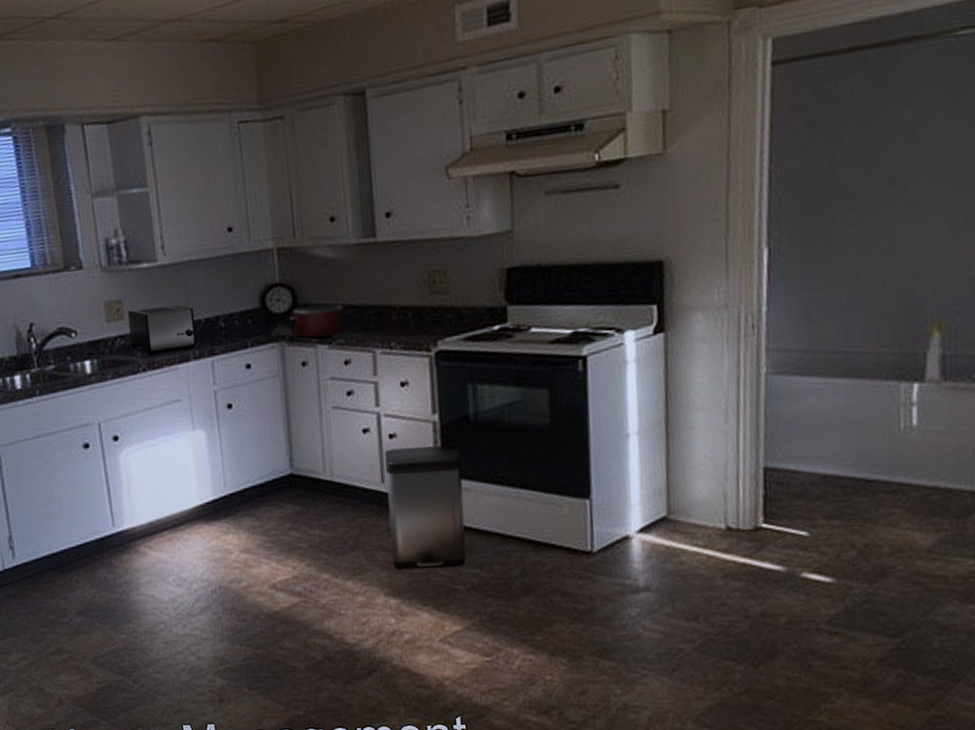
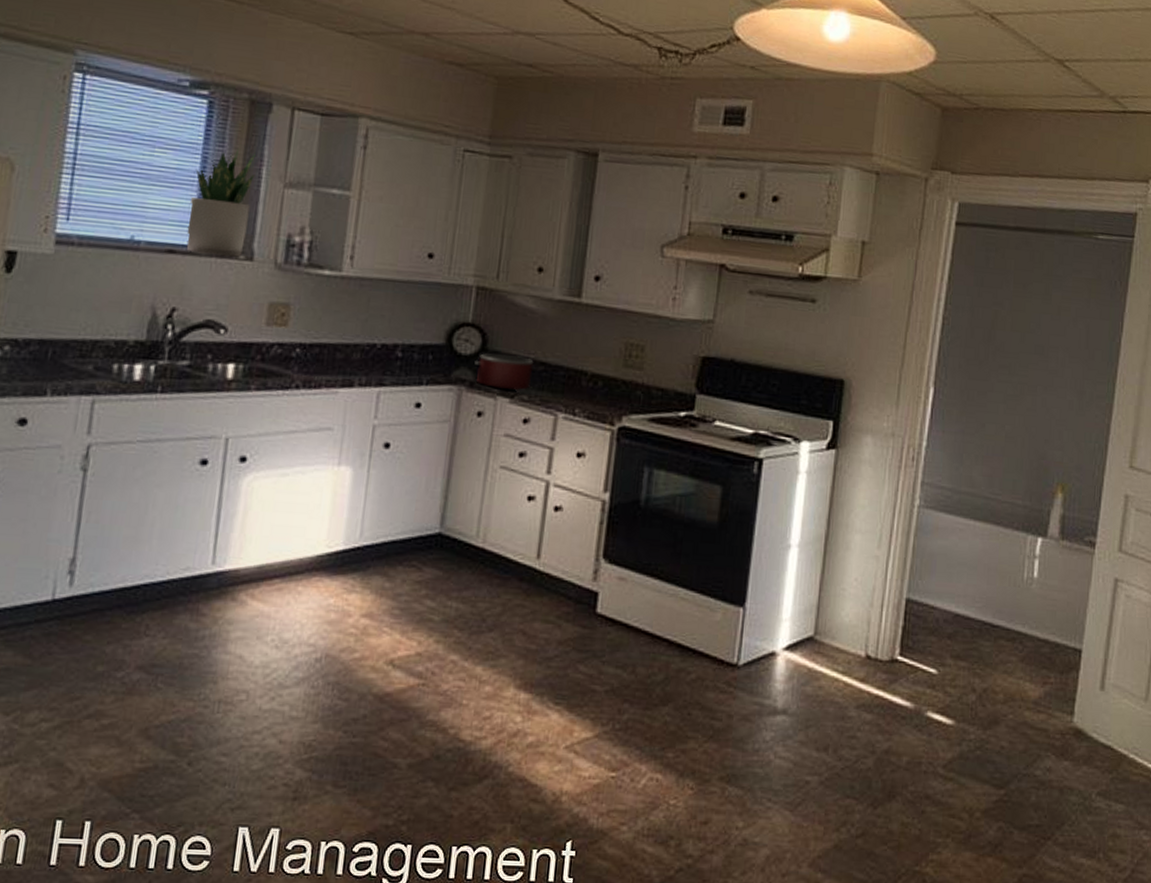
planter: none [18,173,73,273] -> present [186,149,256,257]
toaster: present [127,304,197,356] -> none [288,318,371,375]
pedal bin: present [385,445,467,570] -> none [531,522,625,665]

